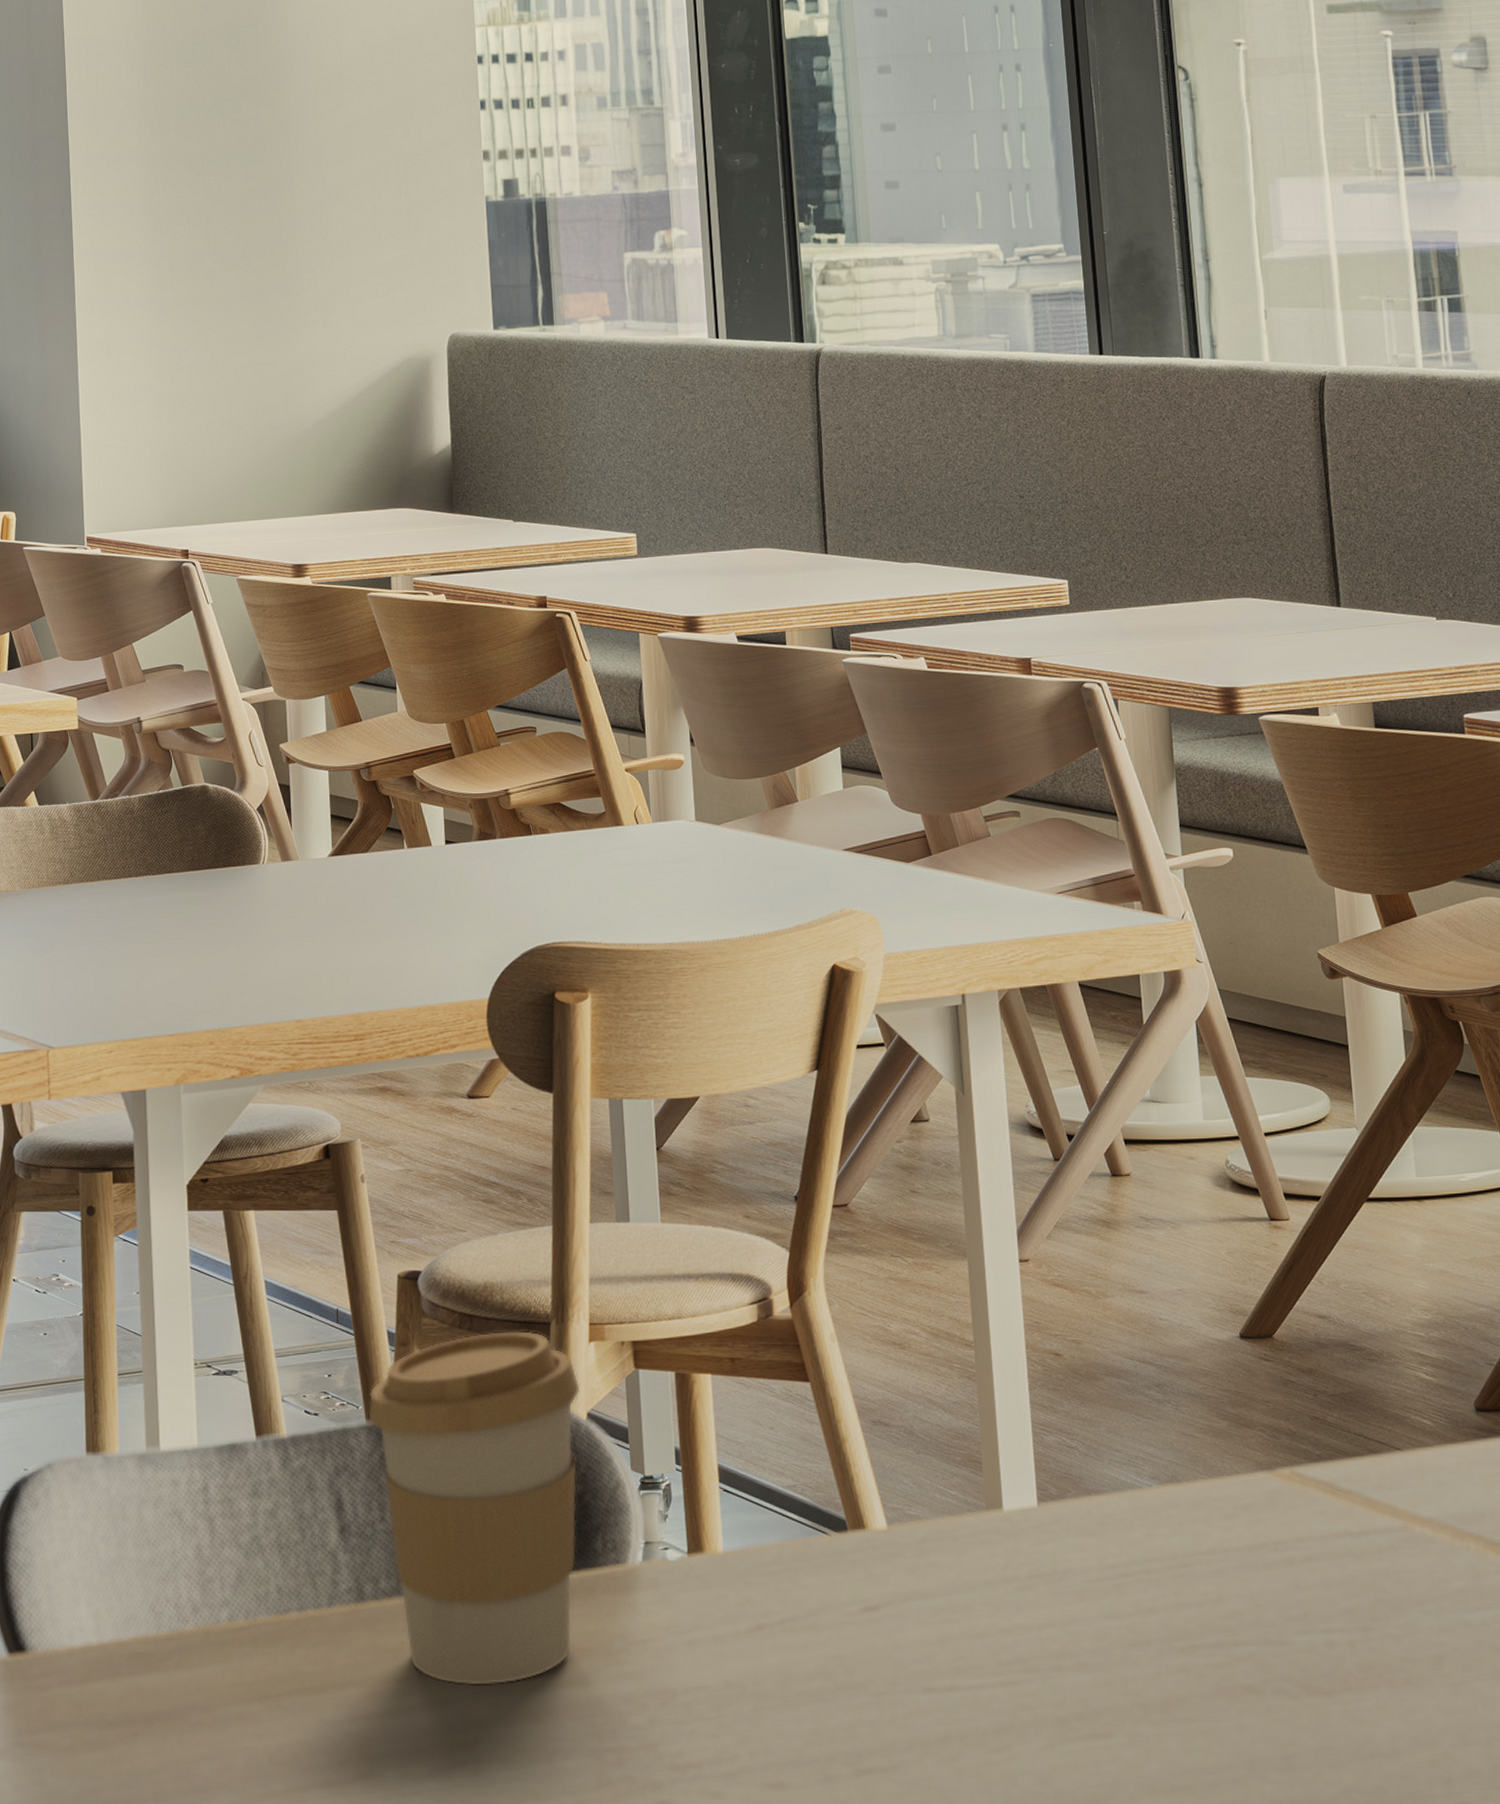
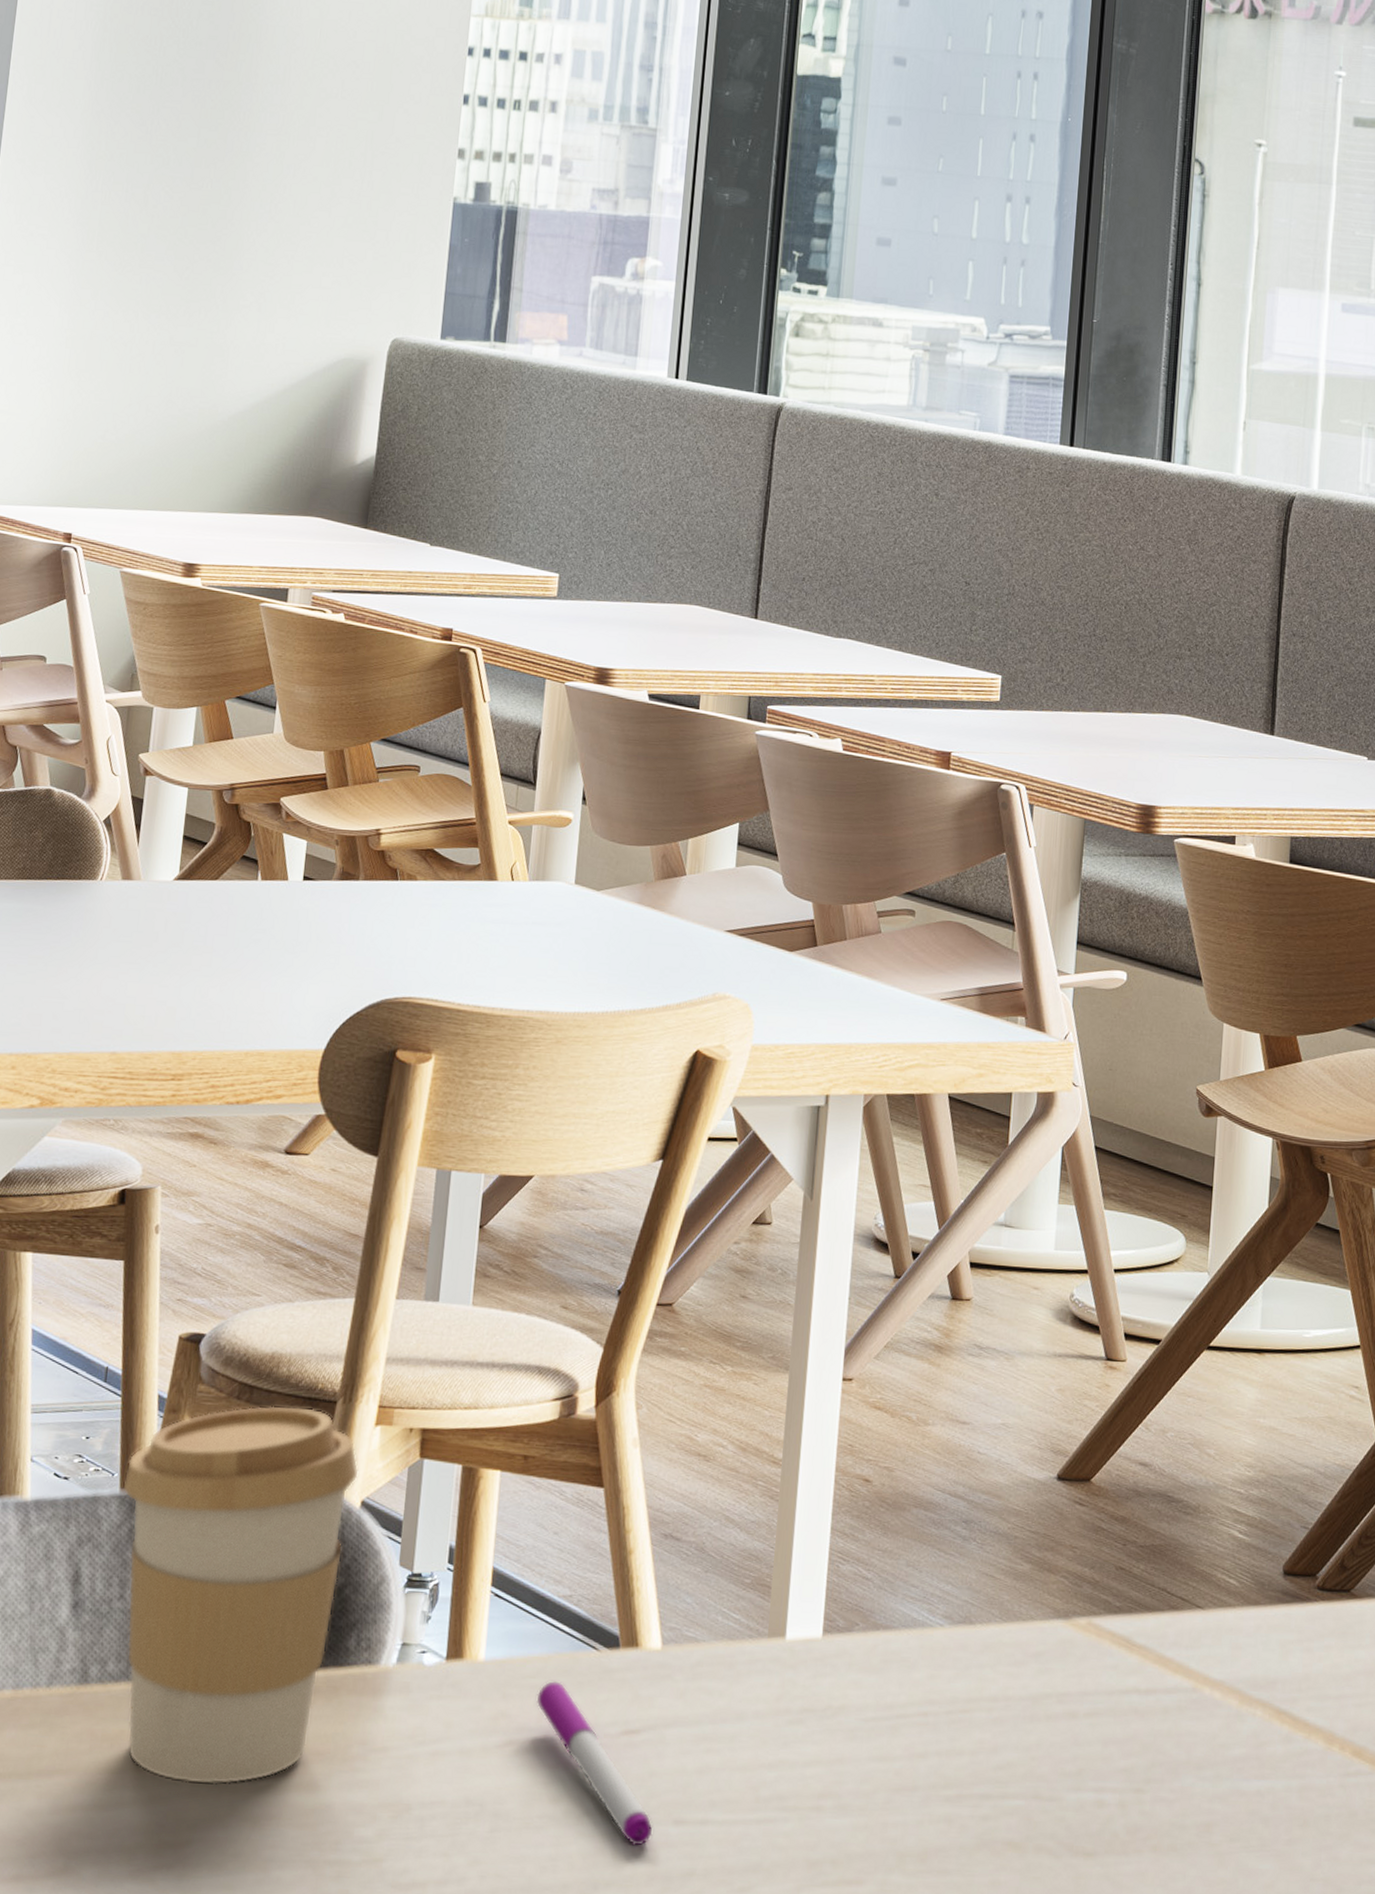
pen: none [777,1567,906,1715] -> present [536,1681,653,1846]

